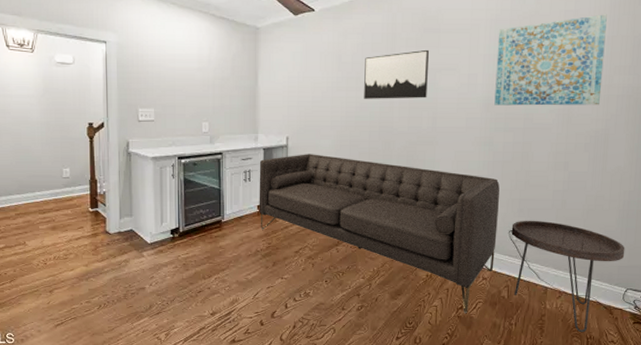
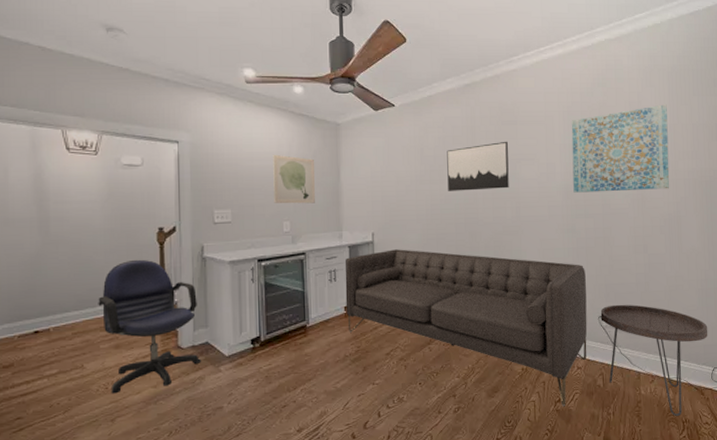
office chair: none [36,151,126,269] -> present [98,259,201,394]
wall art: none [194,56,233,106] -> present [273,154,315,204]

